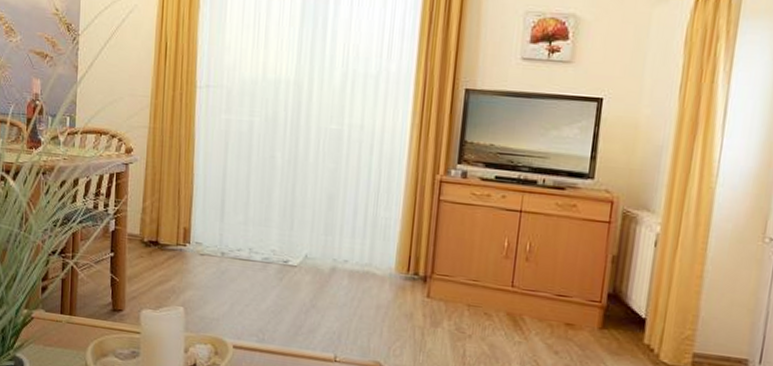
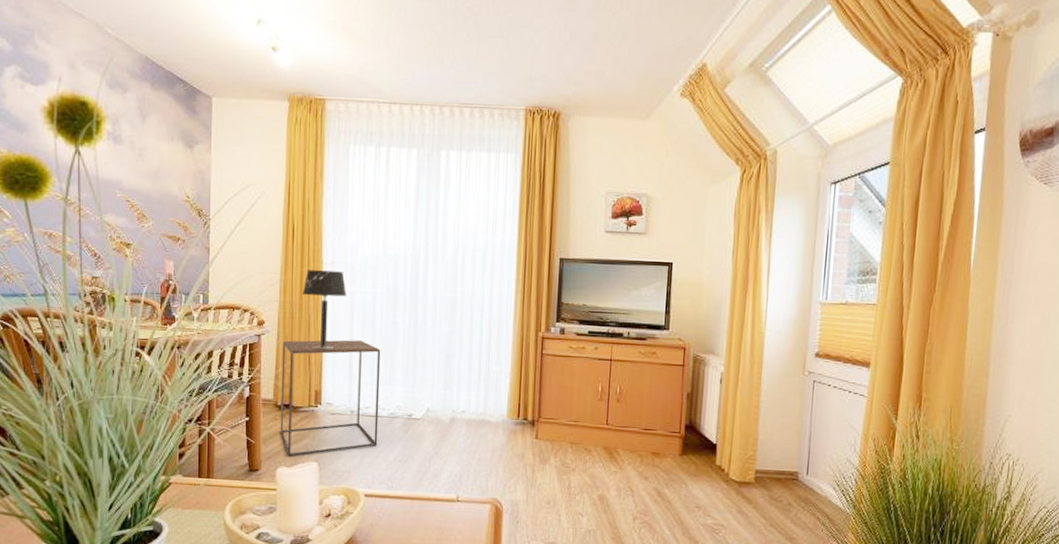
side table: none [145,171,257,299] -> present [280,340,381,456]
table lamp: none [173,93,222,184] -> present [302,270,347,350]

